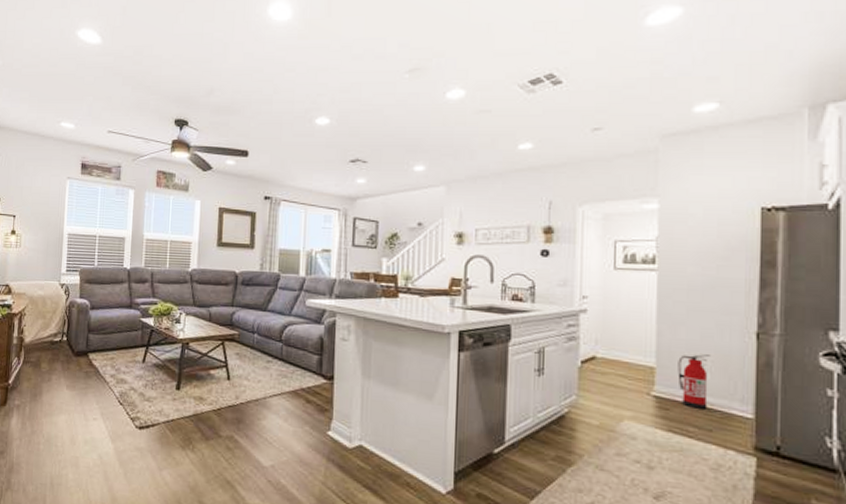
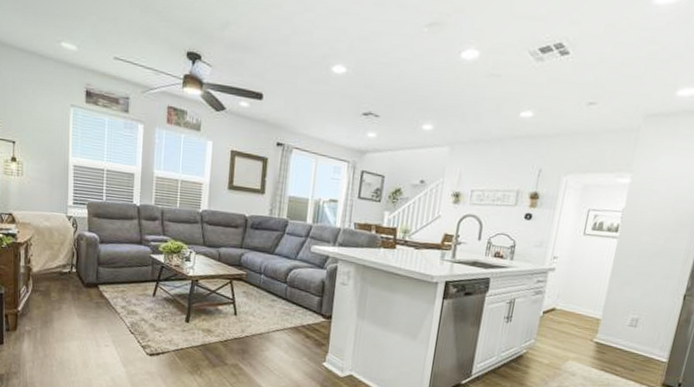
fire extinguisher: present [678,354,710,409] -> none [616,310,645,354]

